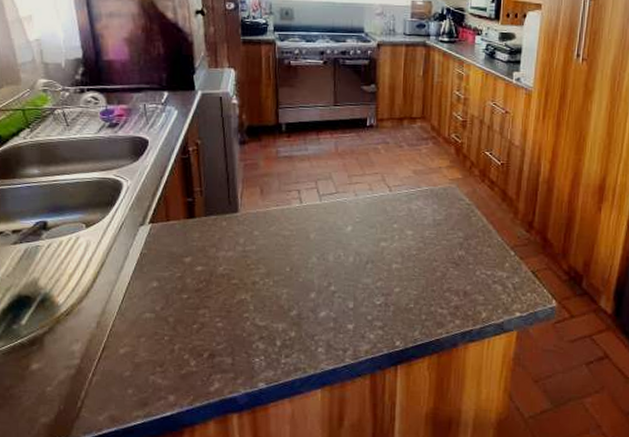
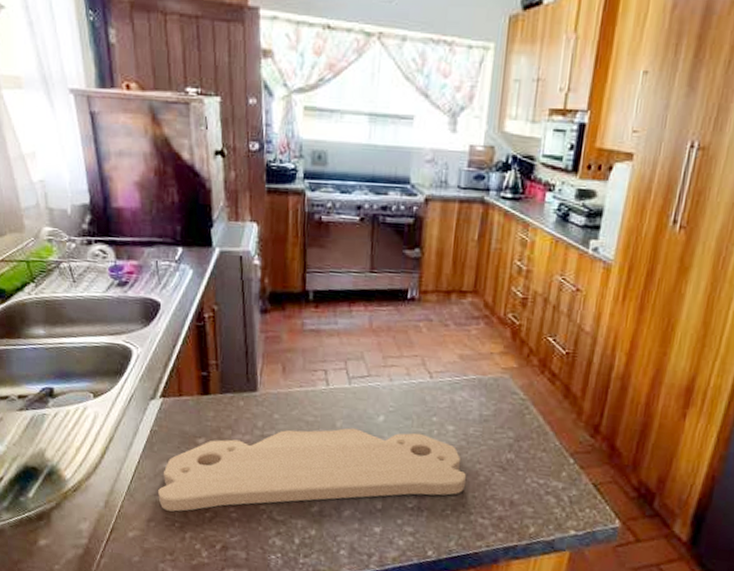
cutting board: none [147,238,425,326] -> present [157,428,466,512]

